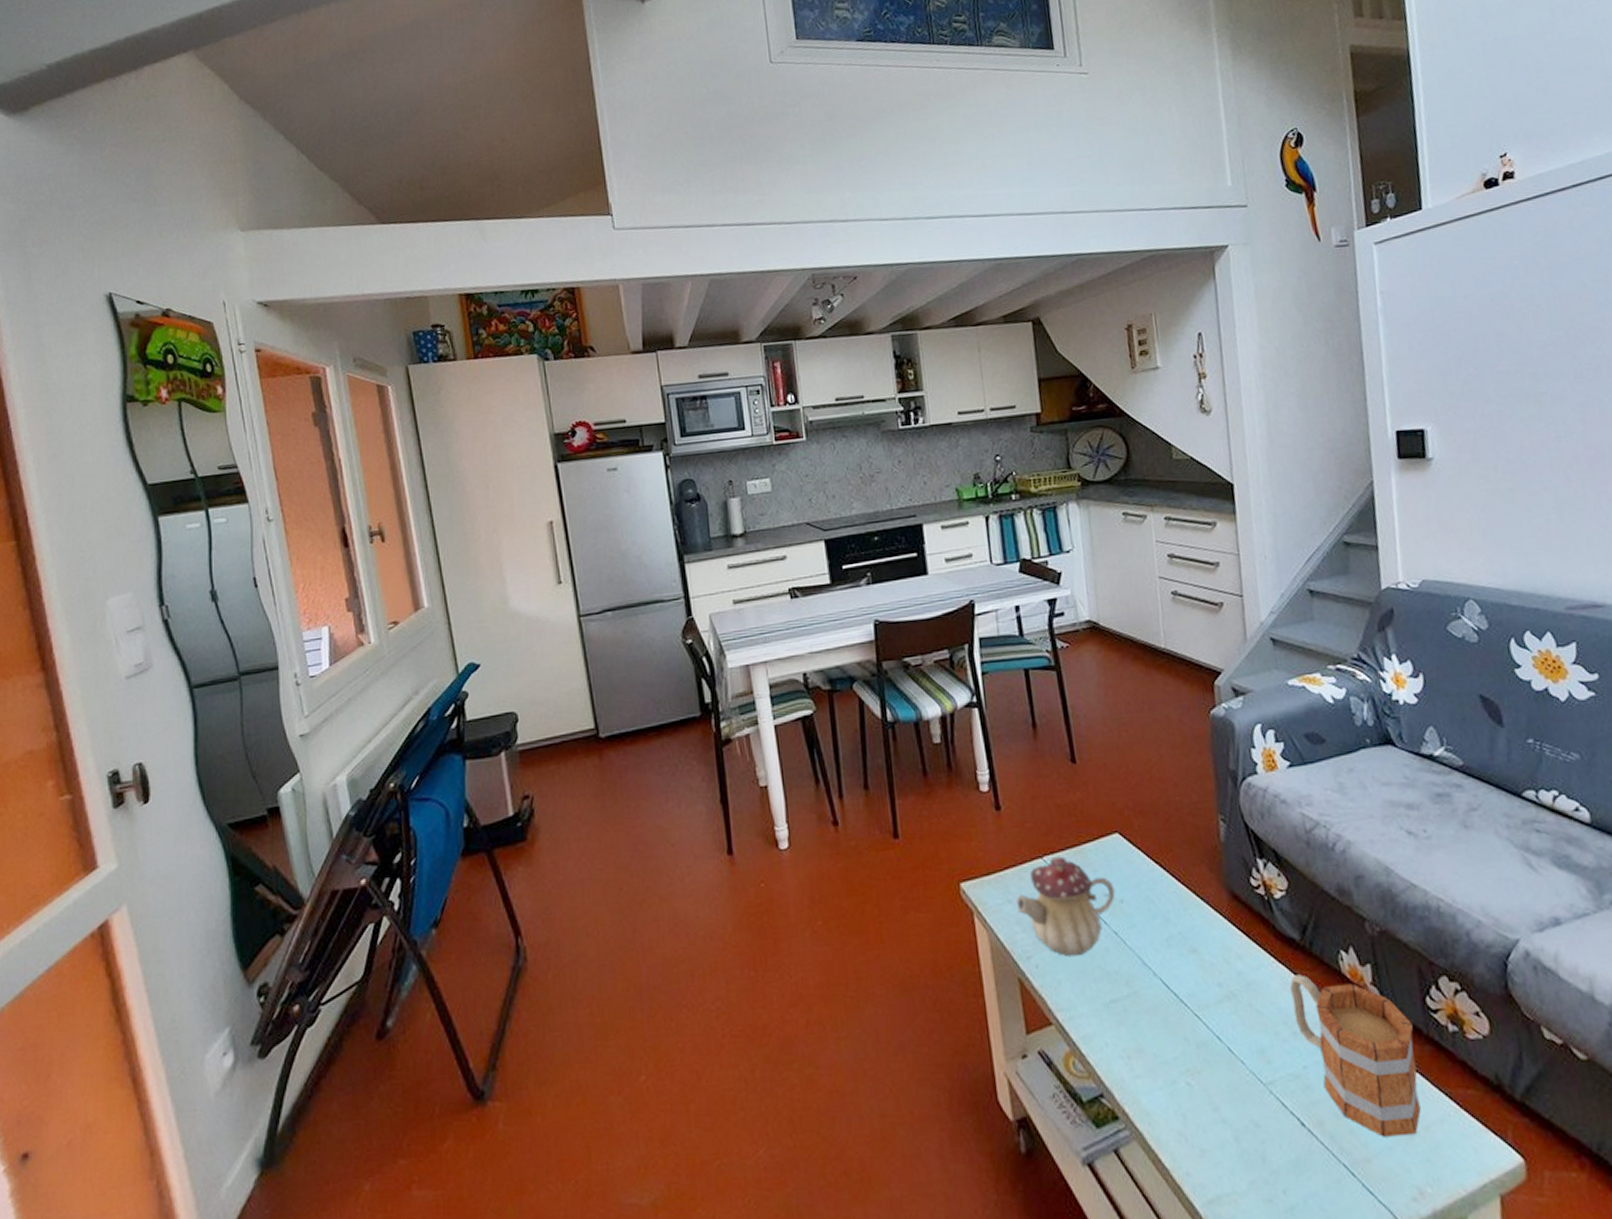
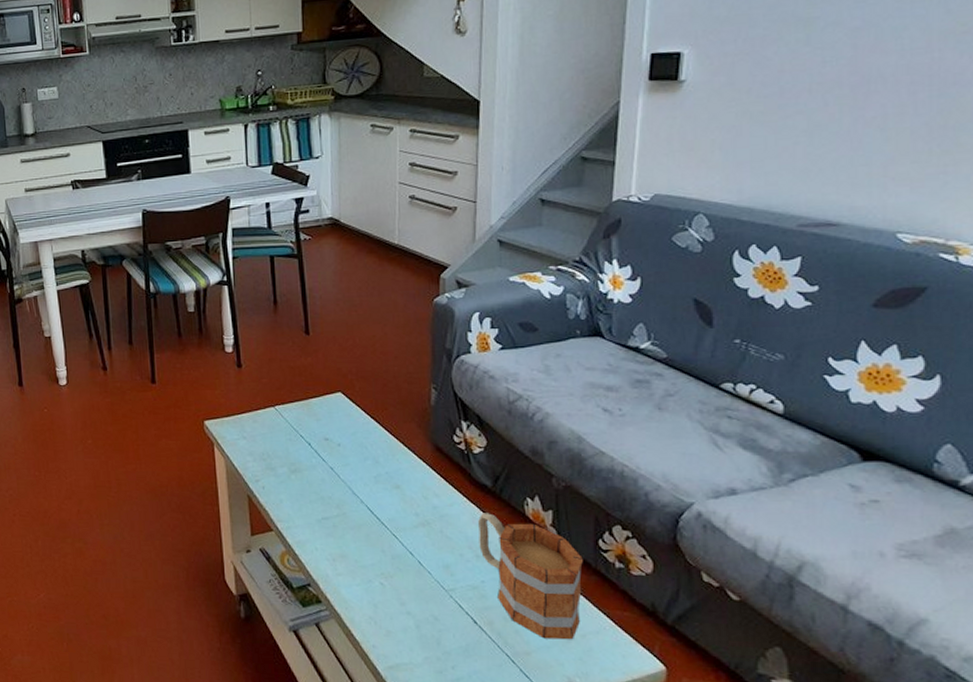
teapot: present [1015,856,1116,956] -> none [249,407,334,482]

